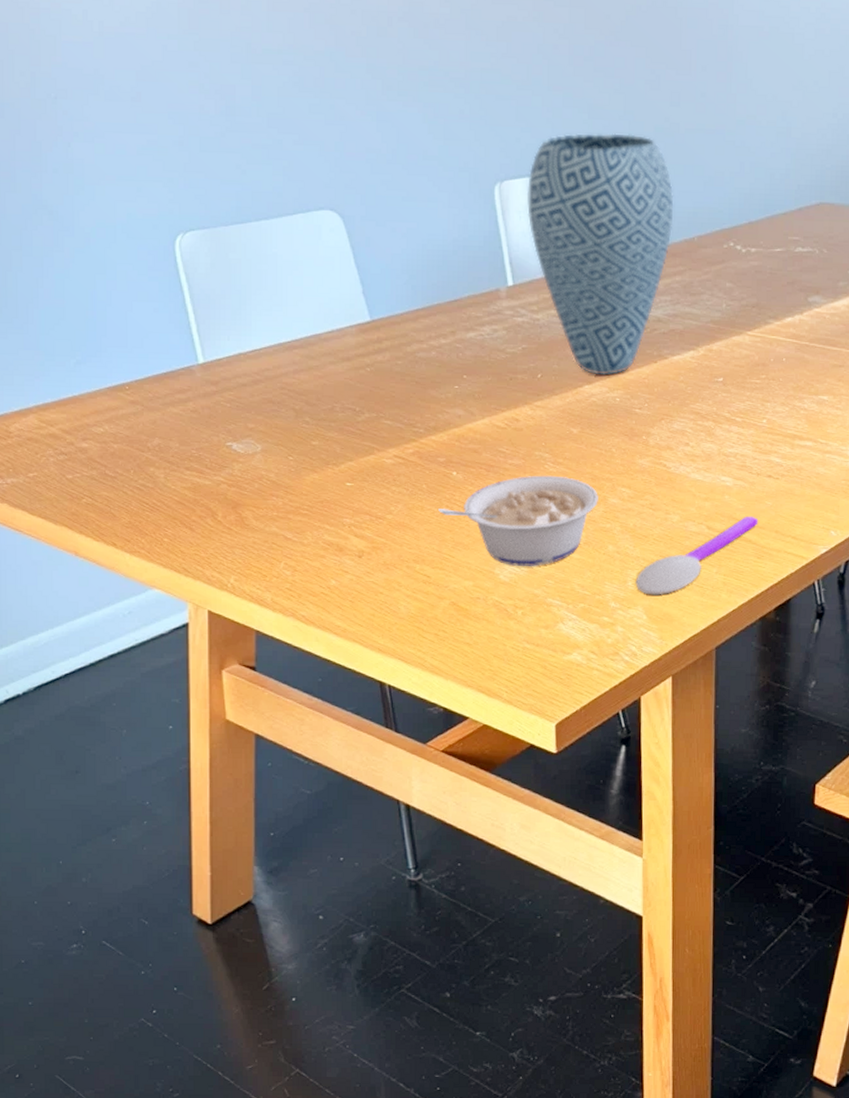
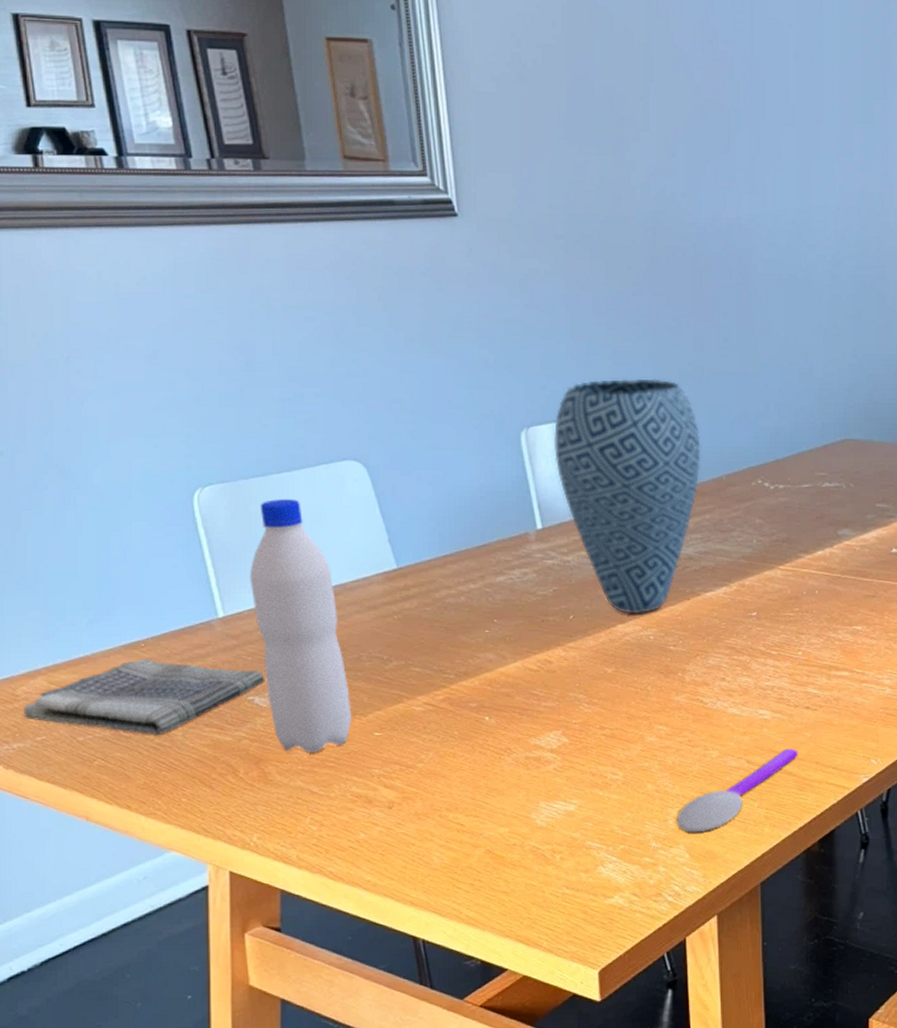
dish towel: none [16,401,243,477] -> present [23,658,265,736]
water bottle: none [228,247,326,501] -> present [249,499,353,754]
legume: present [437,475,598,566] -> none [470,716,635,810]

